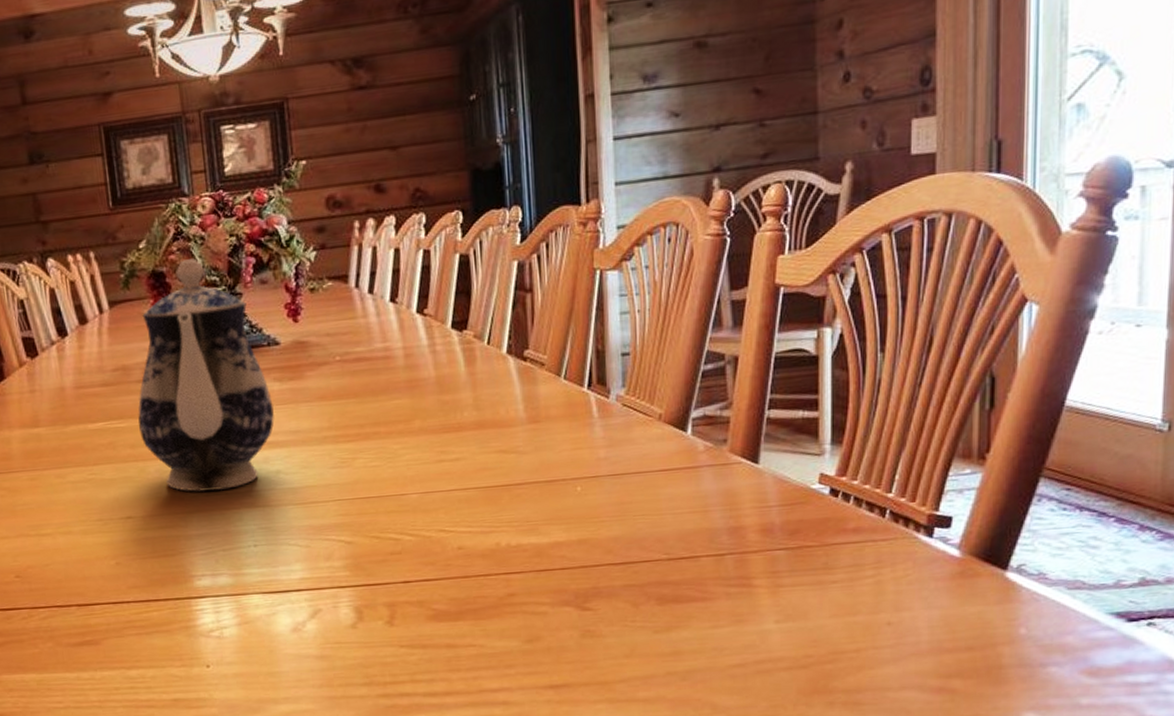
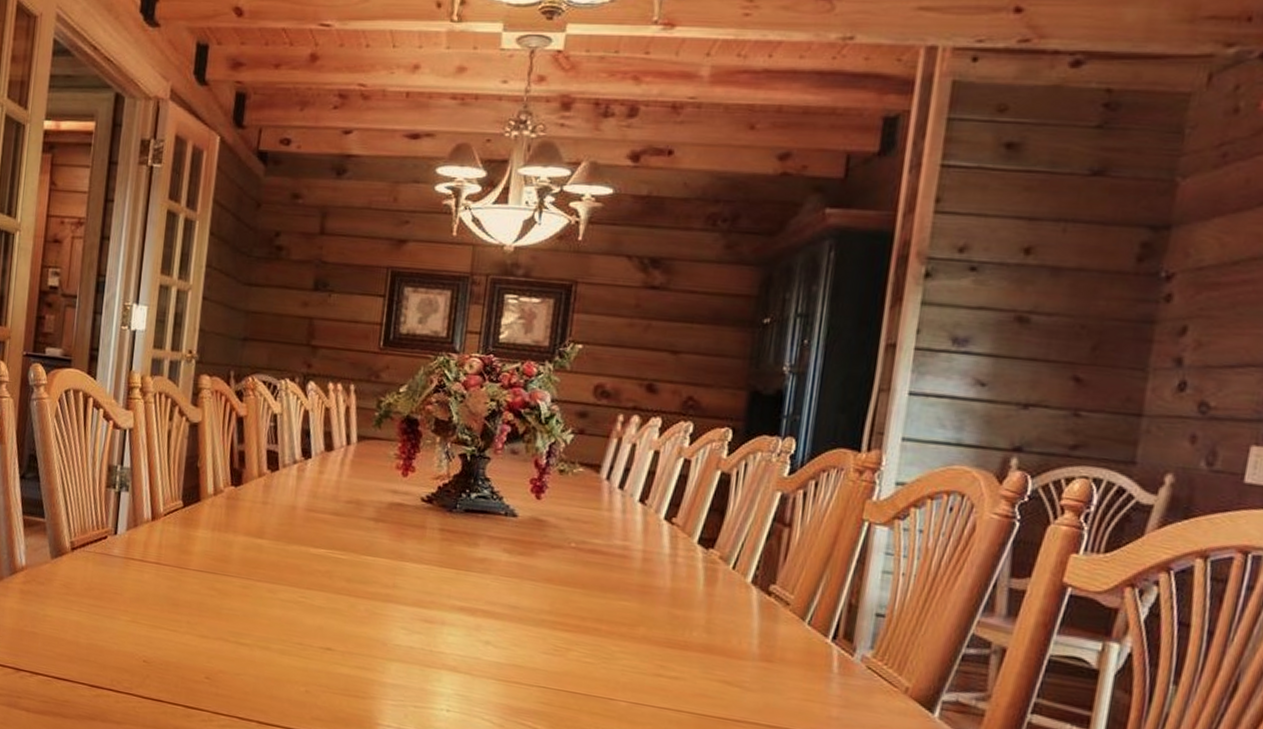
teapot: present [138,258,274,492] -> none [358,412,498,647]

